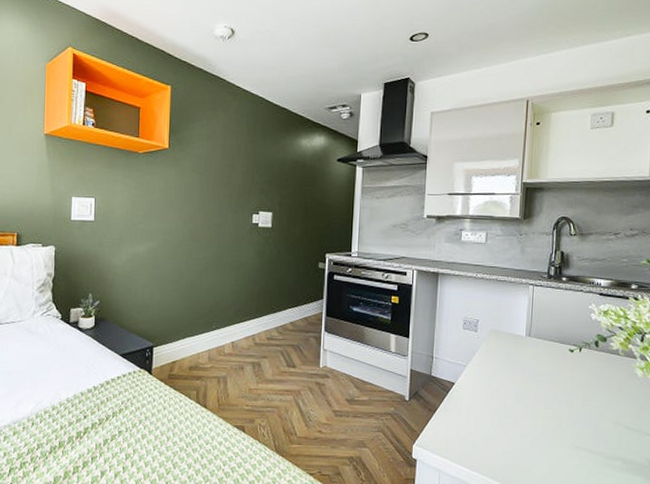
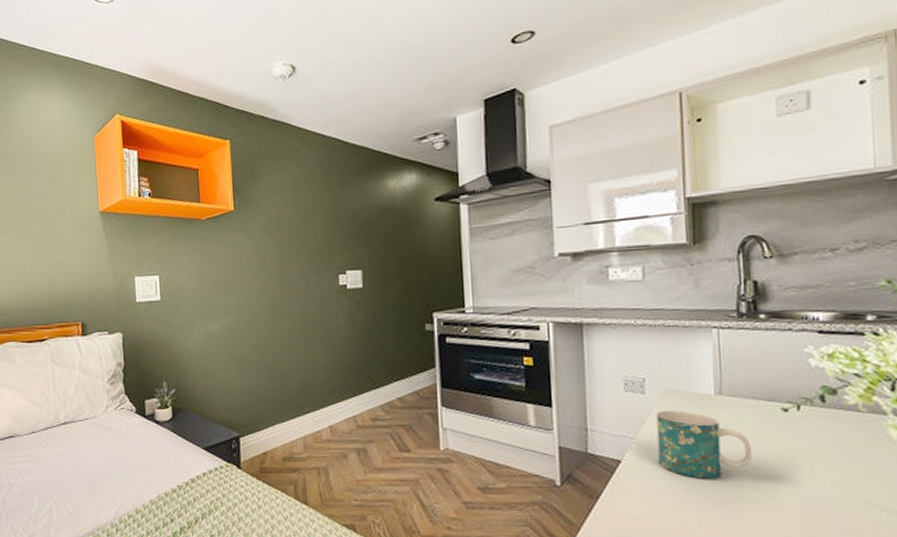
mug: none [481,346,547,400] -> present [656,410,753,479]

